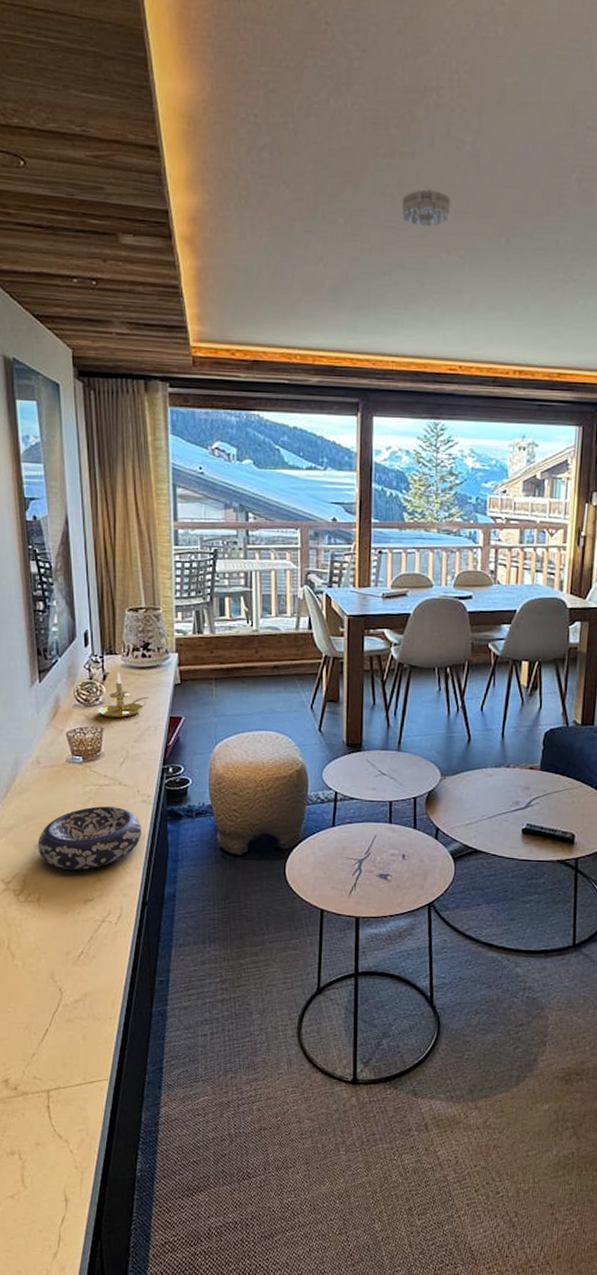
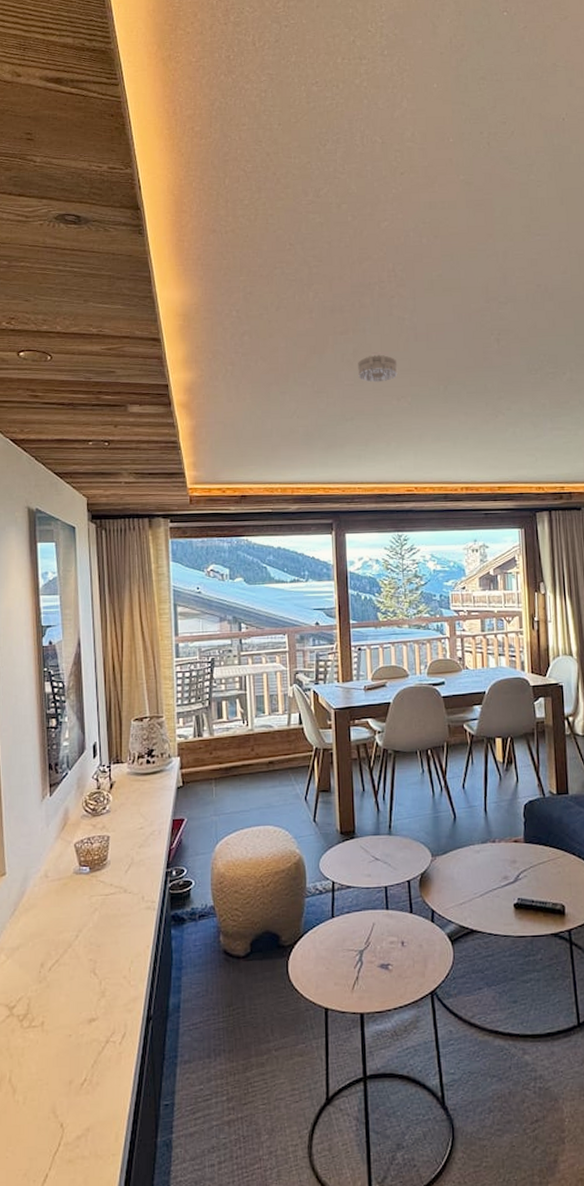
decorative bowl: present [37,806,141,870] -> none [43,916,146,988]
candle holder: present [97,672,150,718] -> none [104,779,154,826]

